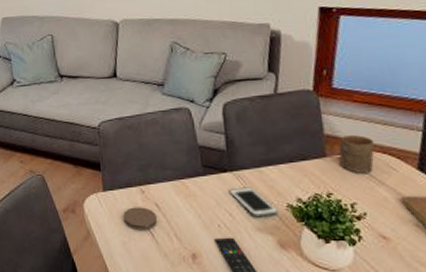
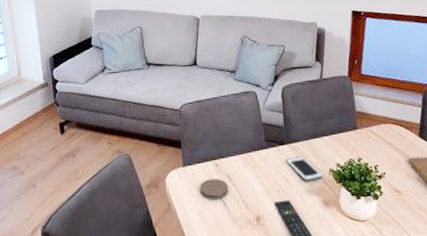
cup: present [339,135,375,173] -> none [366,111,391,141]

